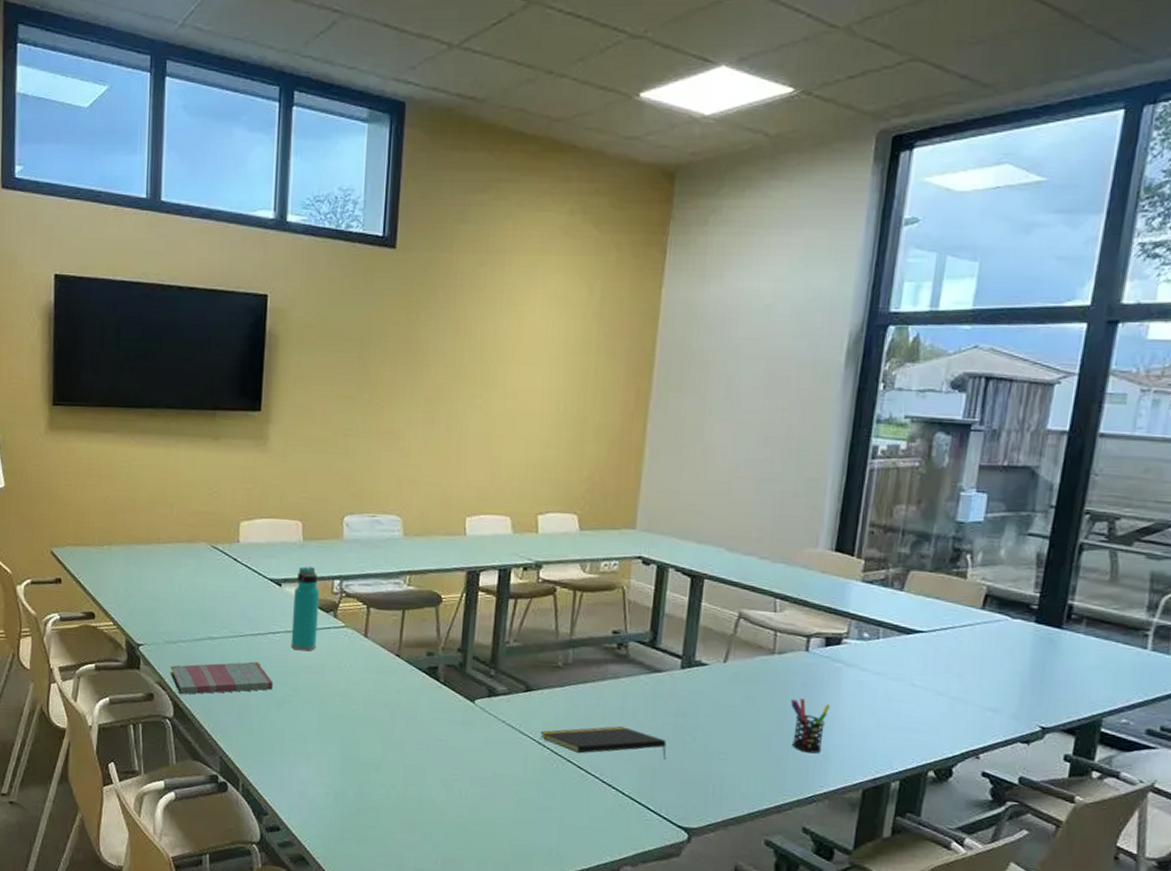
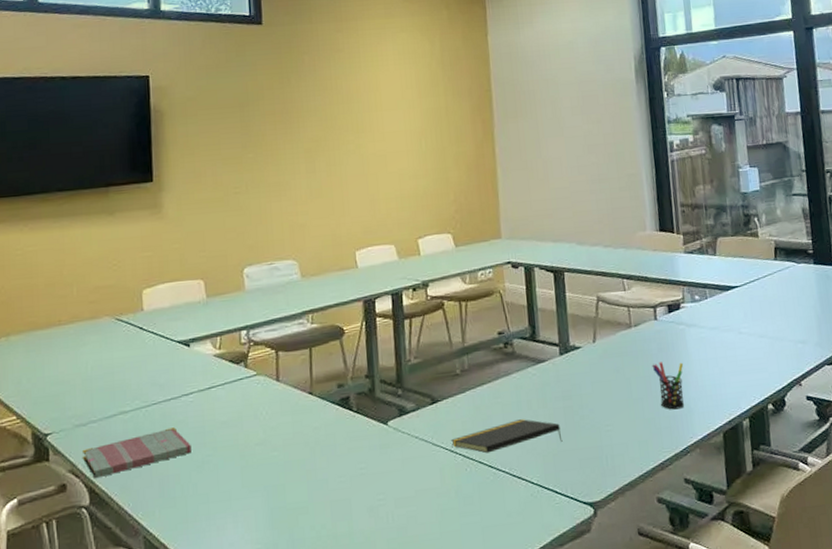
water bottle: present [291,566,320,652] -> none [203,322,231,408]

